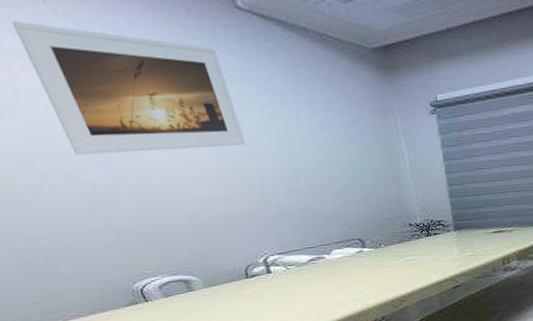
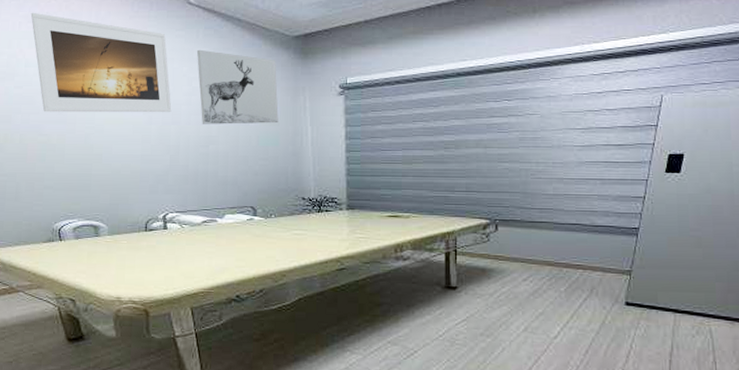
wall art: none [261,67,372,156] -> present [197,49,279,125]

